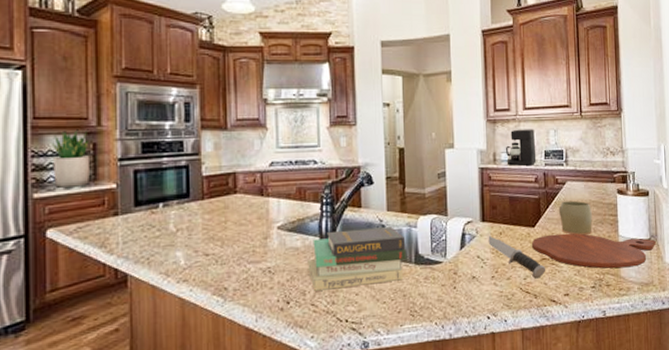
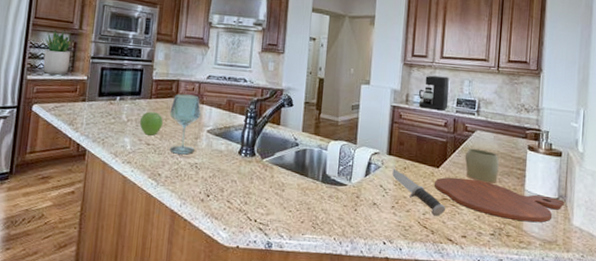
fruit: none [192,215,222,244] -> present [139,112,163,136]
wine glass: none [229,187,268,261] -> present [170,94,202,155]
books: present [306,227,406,291] -> none [227,141,315,195]

